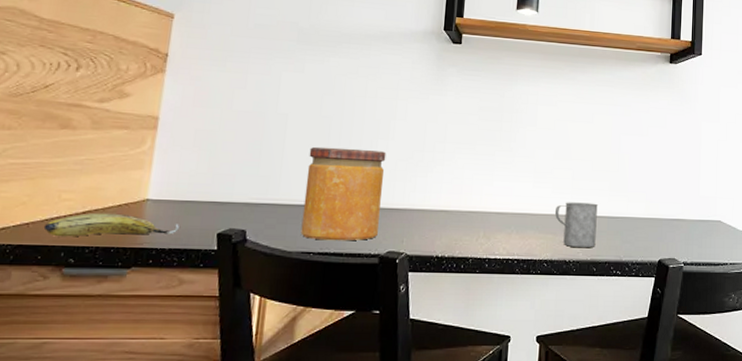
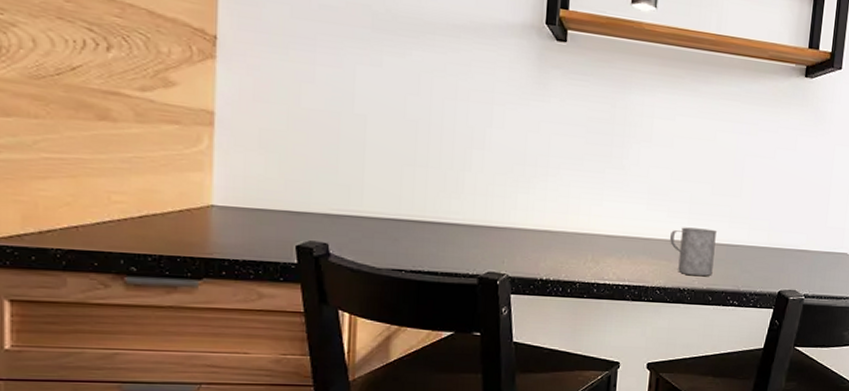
fruit: present [43,212,179,237] -> none [95,218,252,245]
jar: present [300,146,386,241] -> none [390,154,482,259]

